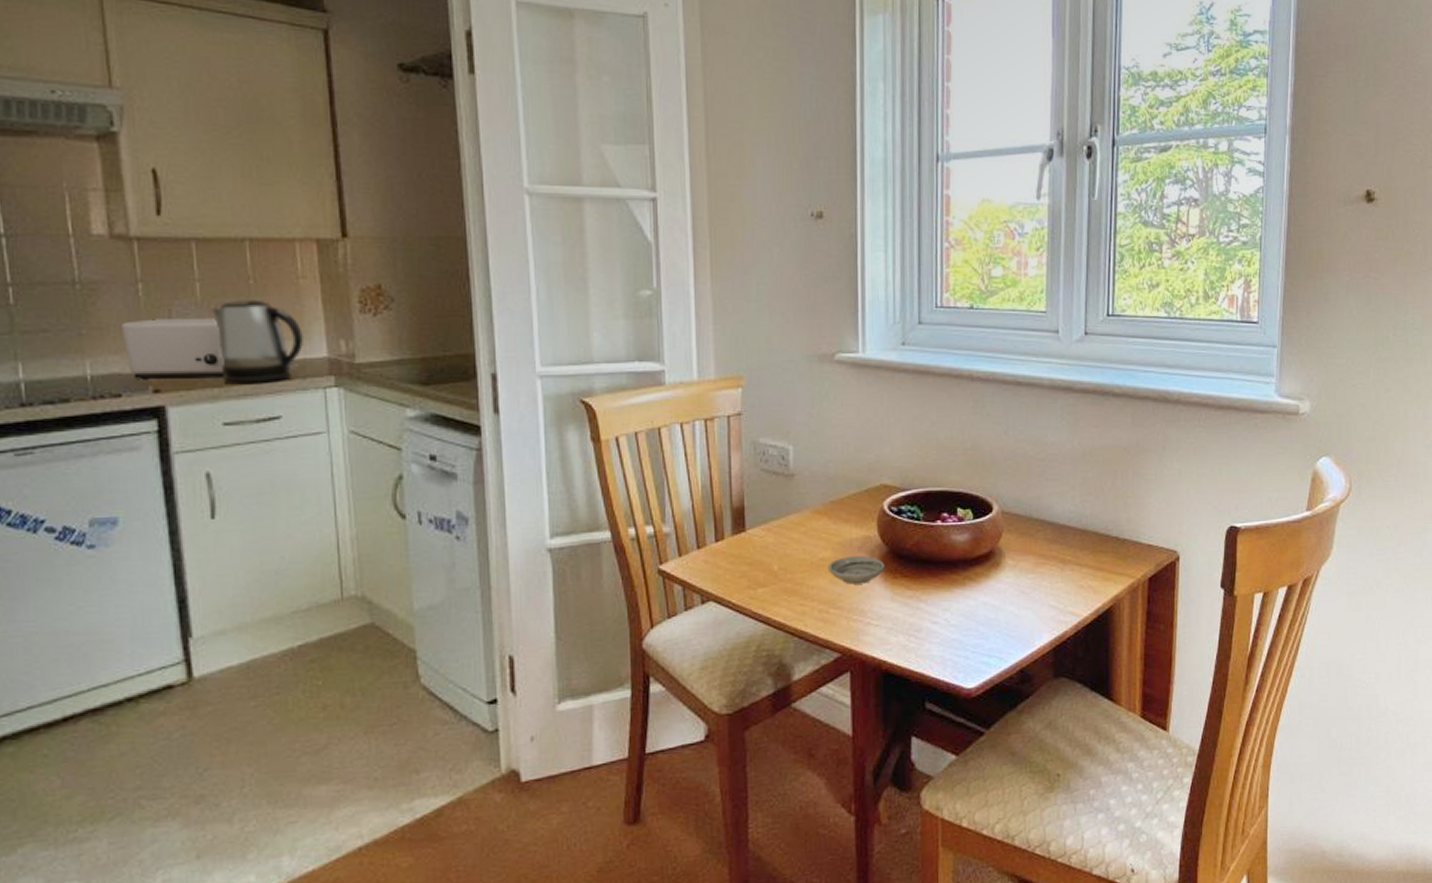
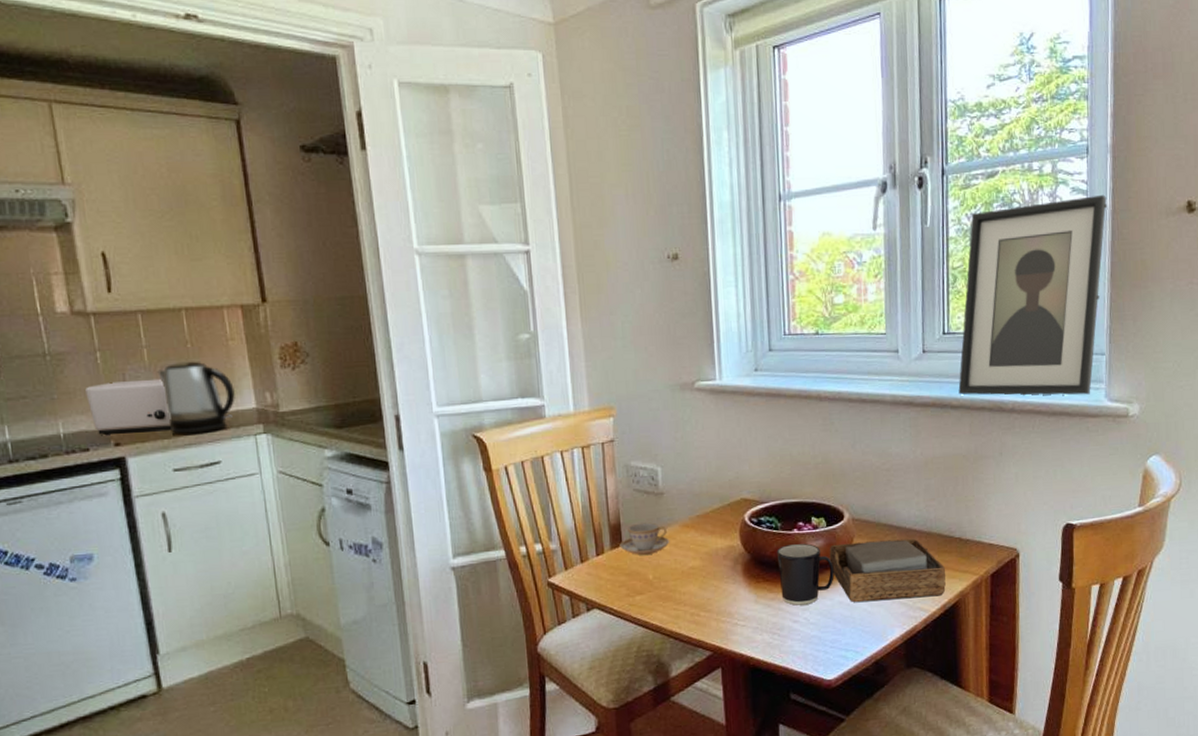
teacup: none [742,507,799,544] -> present [619,522,670,556]
saucer: present [827,556,886,584] -> none [696,564,749,590]
mug: none [917,536,979,605] -> present [776,543,834,606]
napkin holder: none [975,535,1101,603] -> present [829,538,946,602]
picture frame: none [1121,177,1284,389] -> present [958,194,1107,396]

